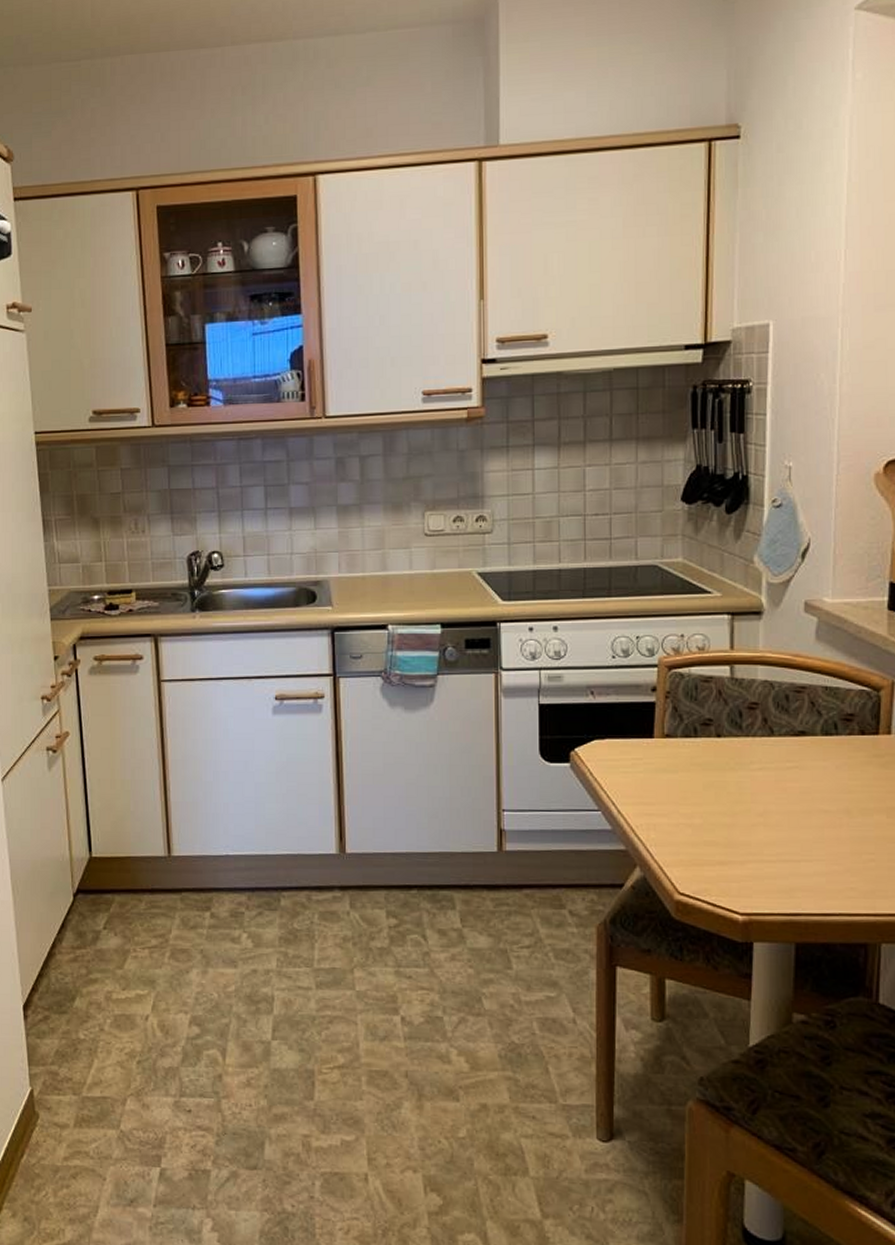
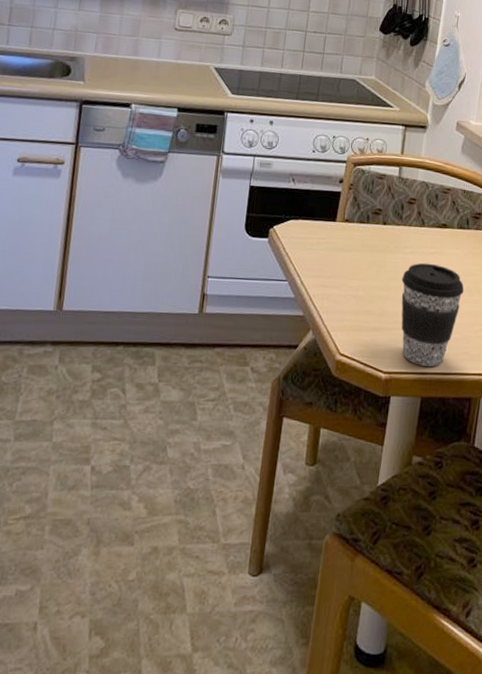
coffee cup: none [751,780,841,906] -> present [401,263,464,366]

